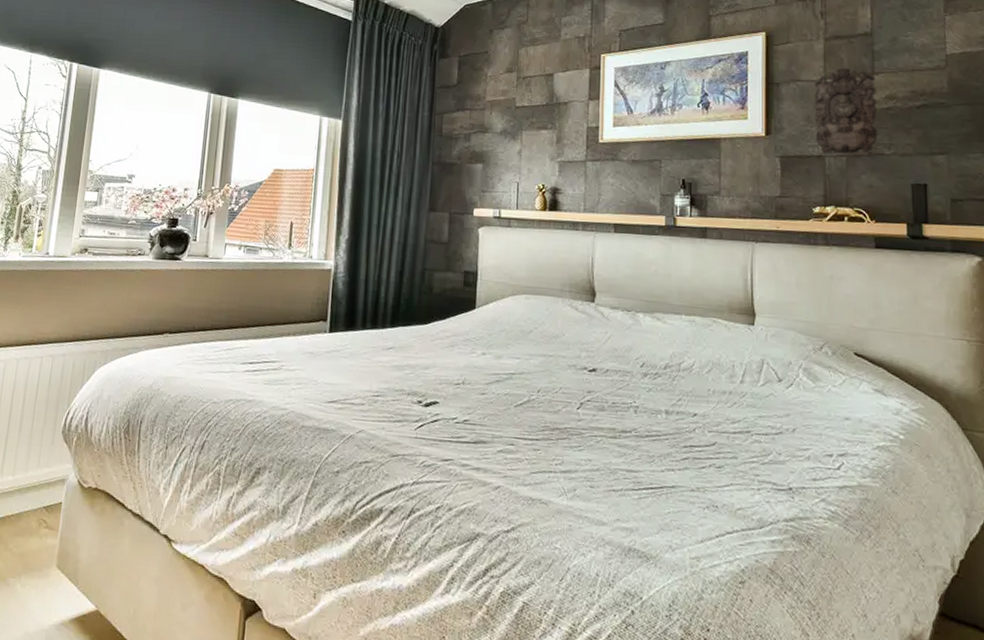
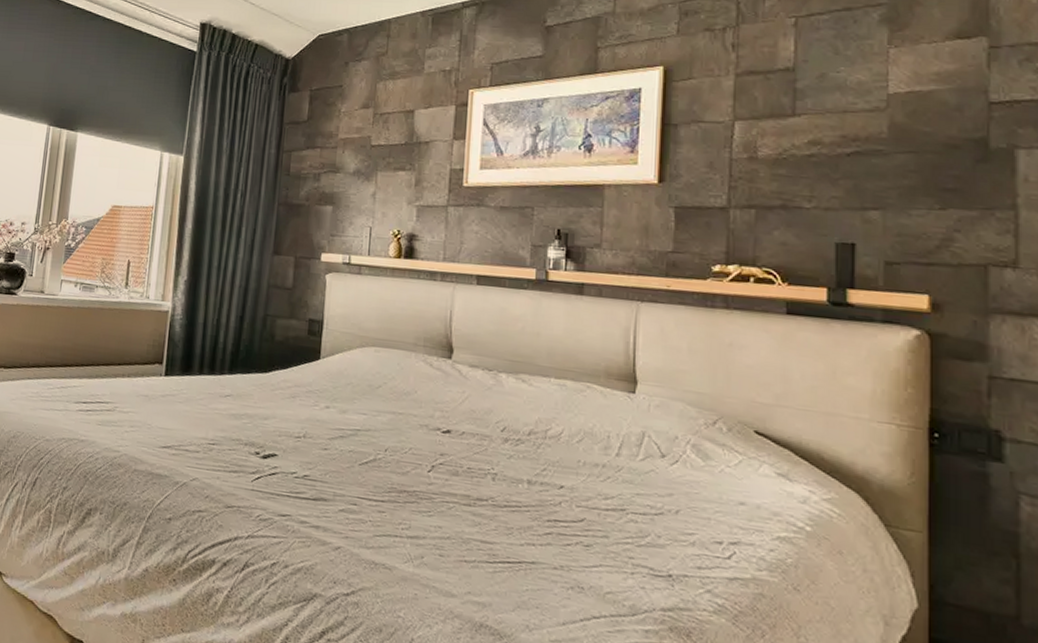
wall ornament: present [814,68,878,157] -> none [718,108,797,209]

